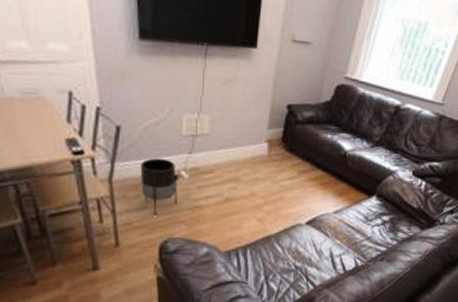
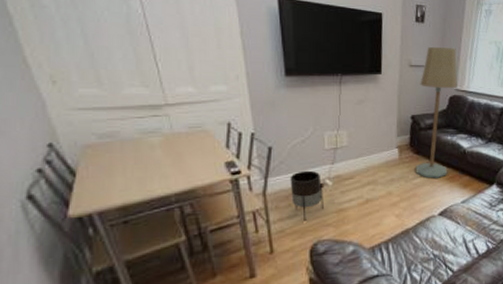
floor lamp: none [285,18,353,182] -> present [415,46,457,178]

